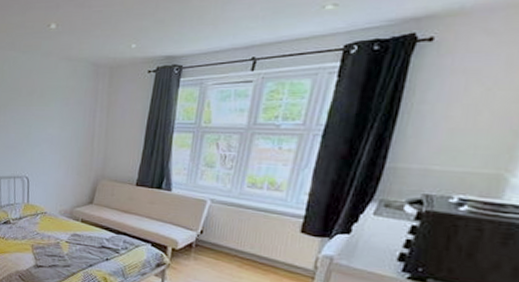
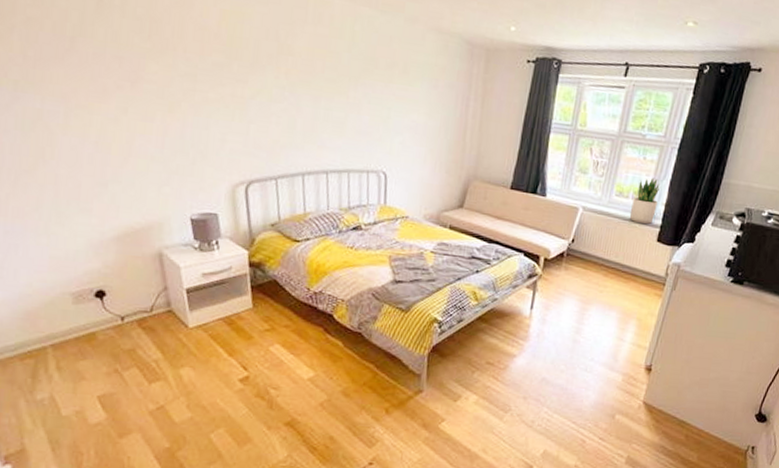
planter: none [266,167,302,216] -> present [630,177,661,225]

